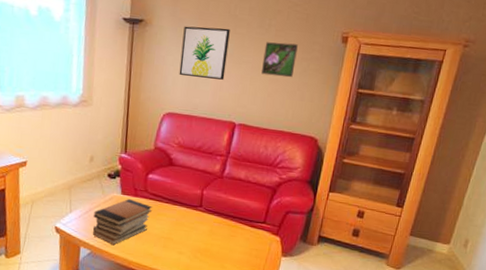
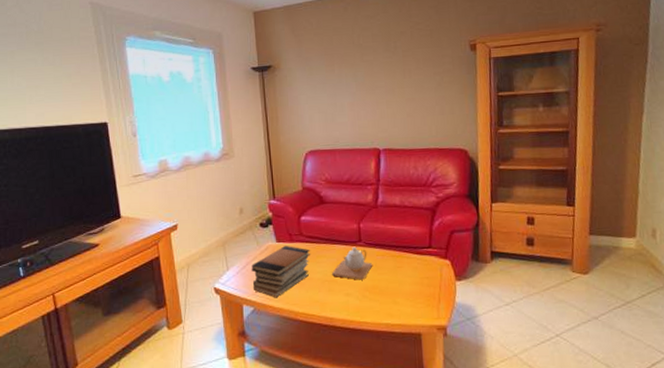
teapot: none [169,210,209,242] -> present [332,246,373,280]
wall art: present [179,26,230,80] -> none [312,58,360,111]
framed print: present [261,42,298,78] -> none [394,60,429,96]

